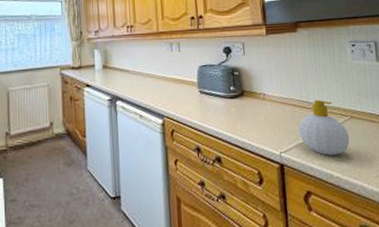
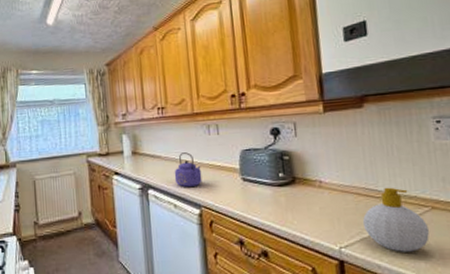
kettle: none [140,67,165,100] -> present [174,152,202,188]

